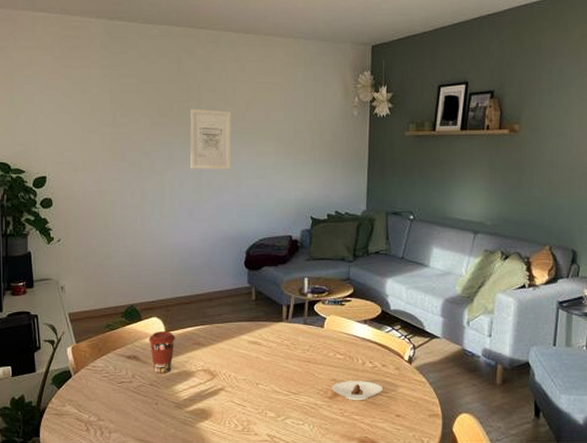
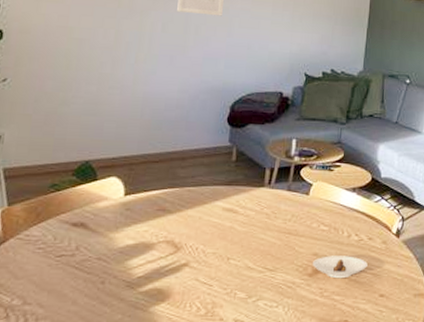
coffee cup: present [148,330,176,373] -> none [102,193,137,245]

